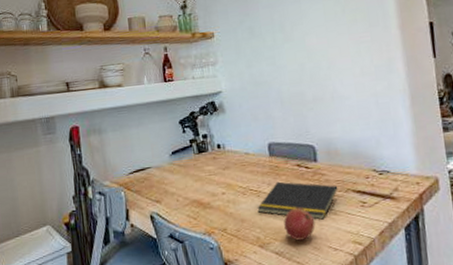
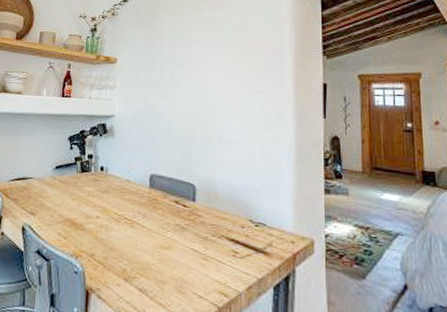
notepad: present [257,181,338,220] -> none [128,215,212,263]
fruit: present [283,208,315,241] -> none [152,245,184,281]

